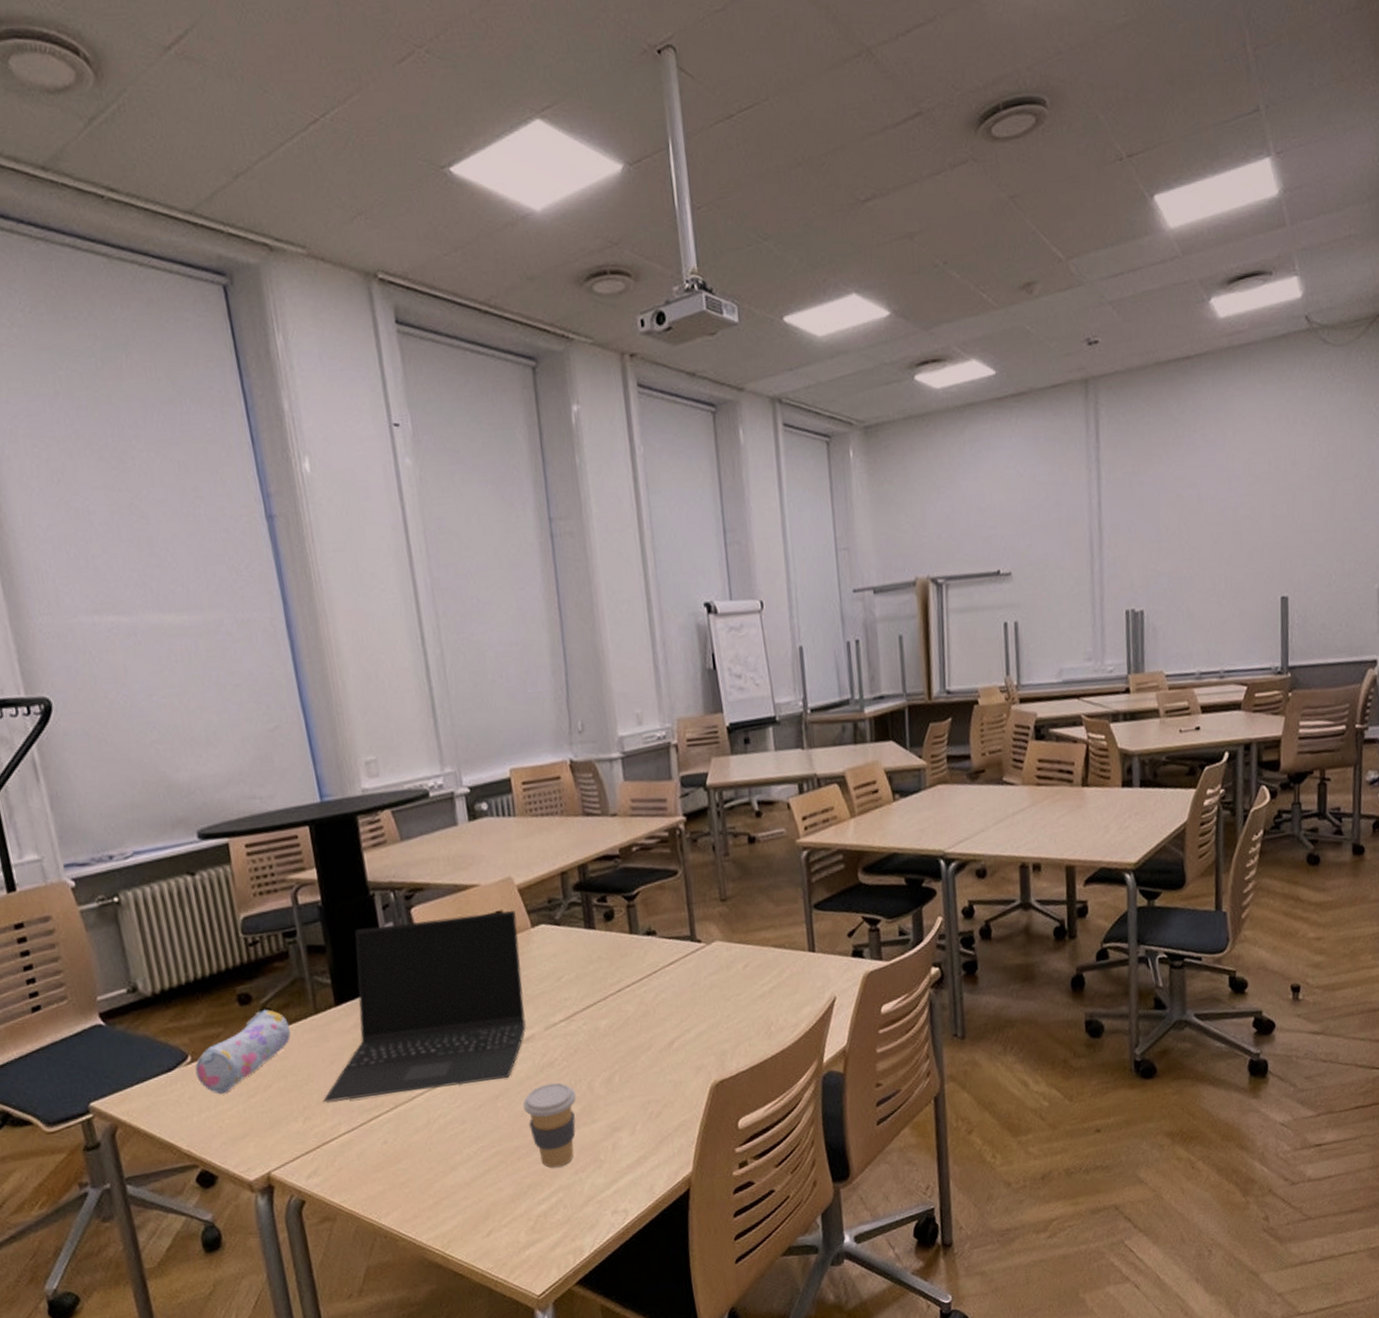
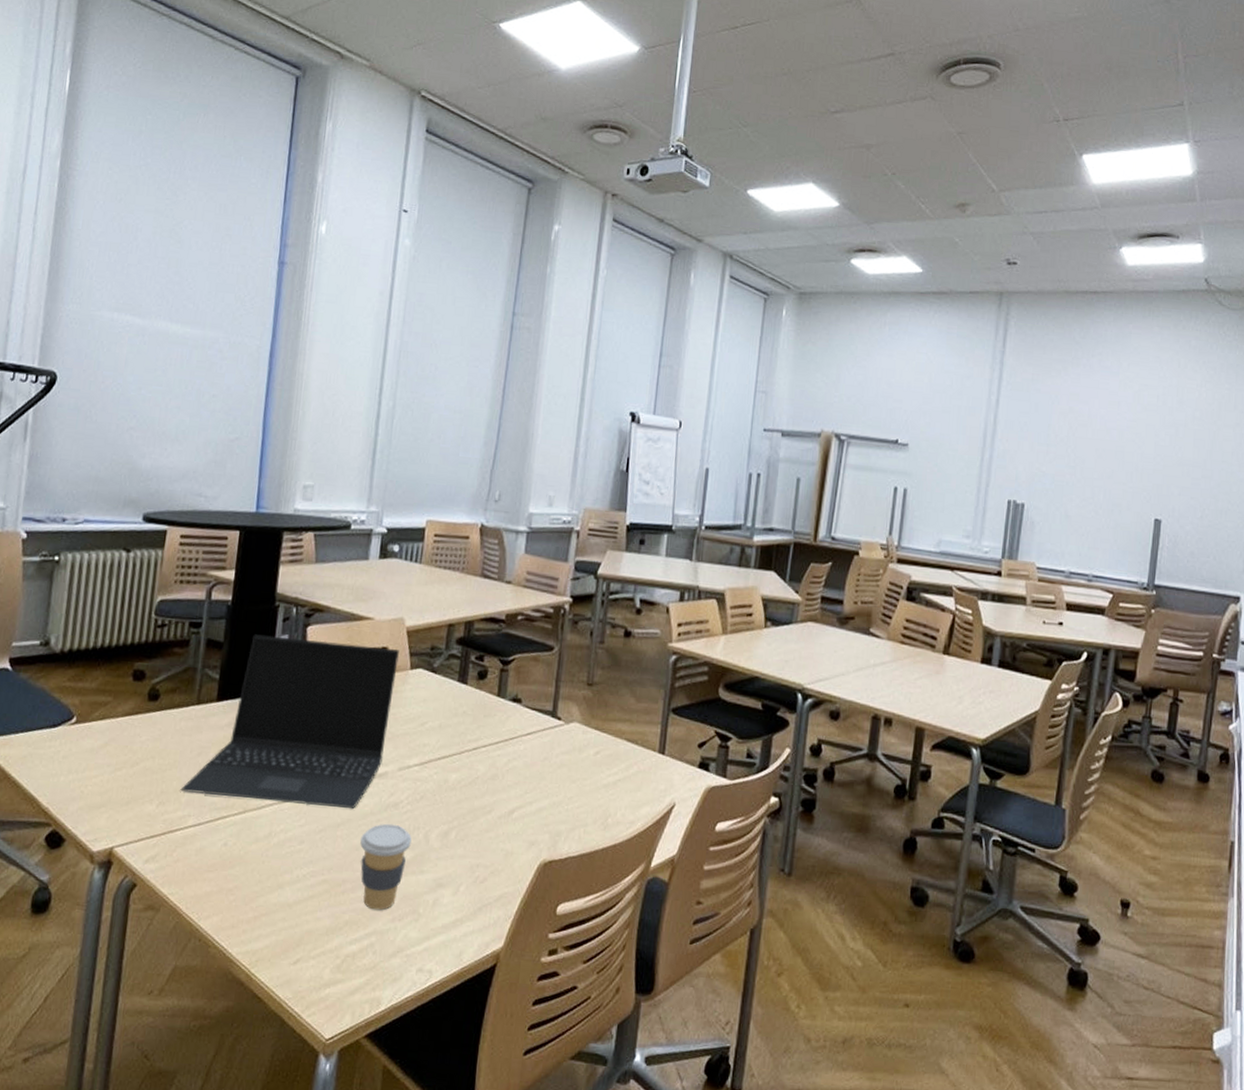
pencil case: present [195,1009,291,1094] -> none [75,689,171,760]

